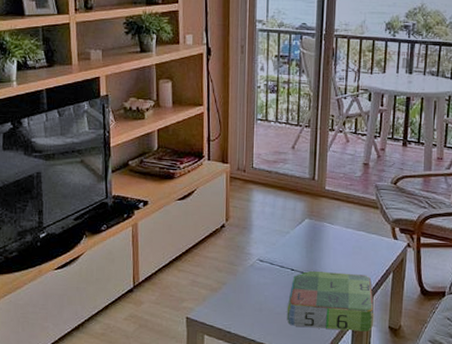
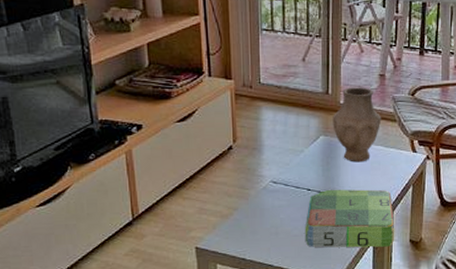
vase: none [317,174,364,246] -> present [332,87,382,162]

